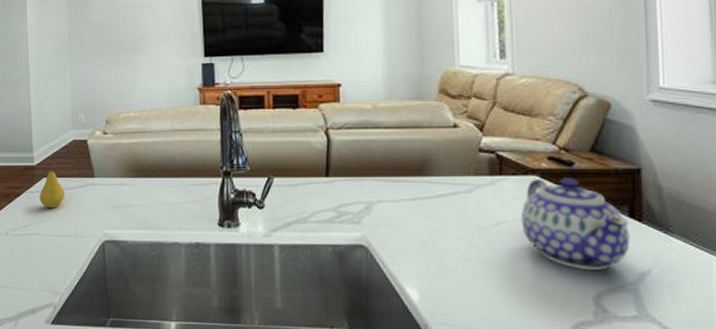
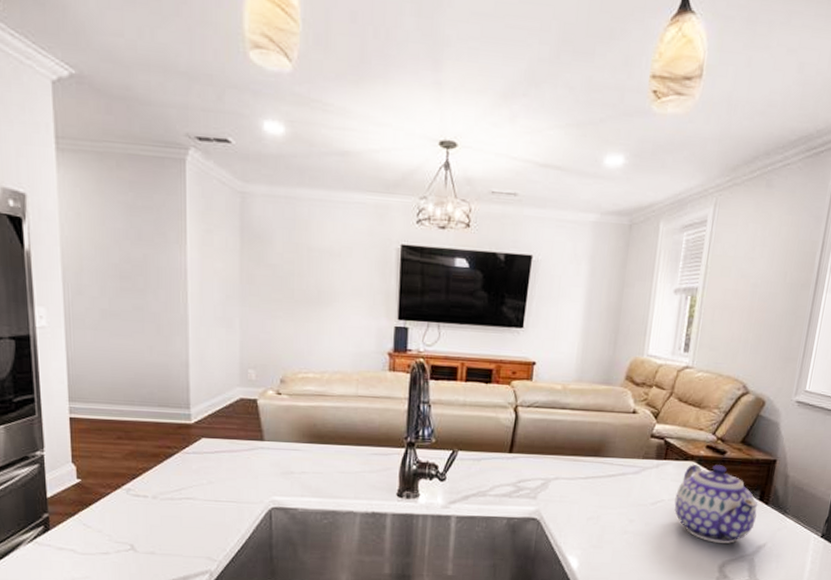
fruit: present [39,161,65,209] -> none [197,420,228,472]

